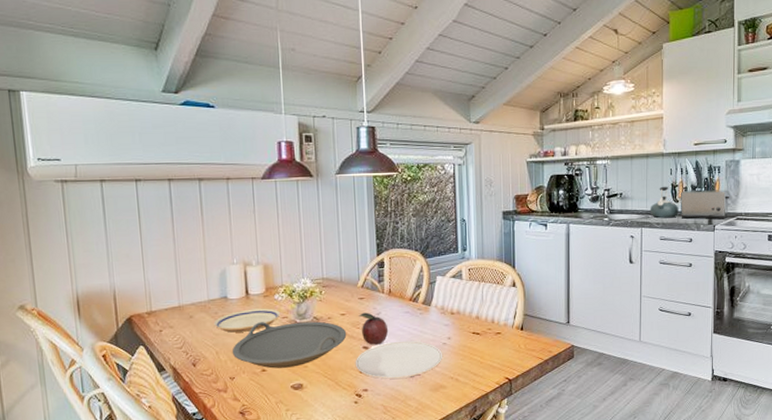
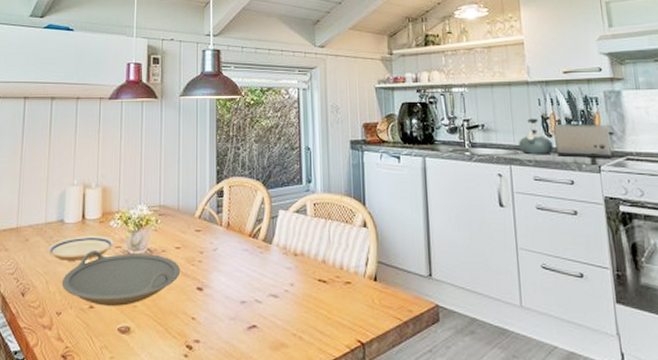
plate: present [355,340,443,379] -> none [187,284,285,330]
fruit: present [359,312,389,345] -> none [194,247,225,286]

